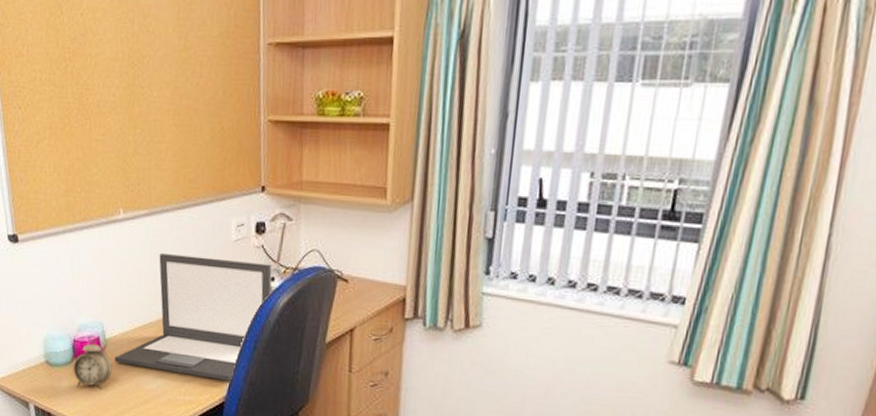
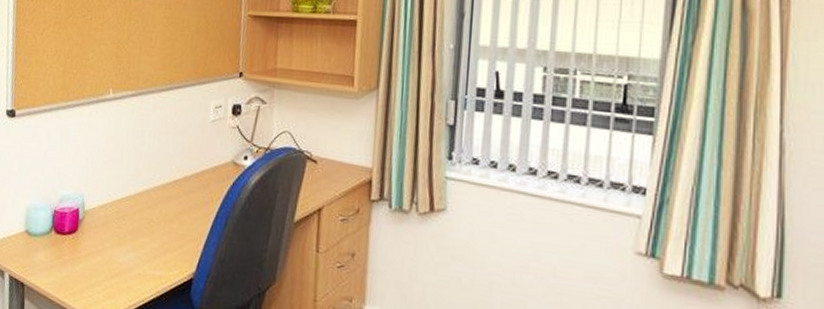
alarm clock: present [73,334,112,390] -> none [50,205,88,261]
laptop: present [114,253,272,381] -> none [90,131,246,257]

